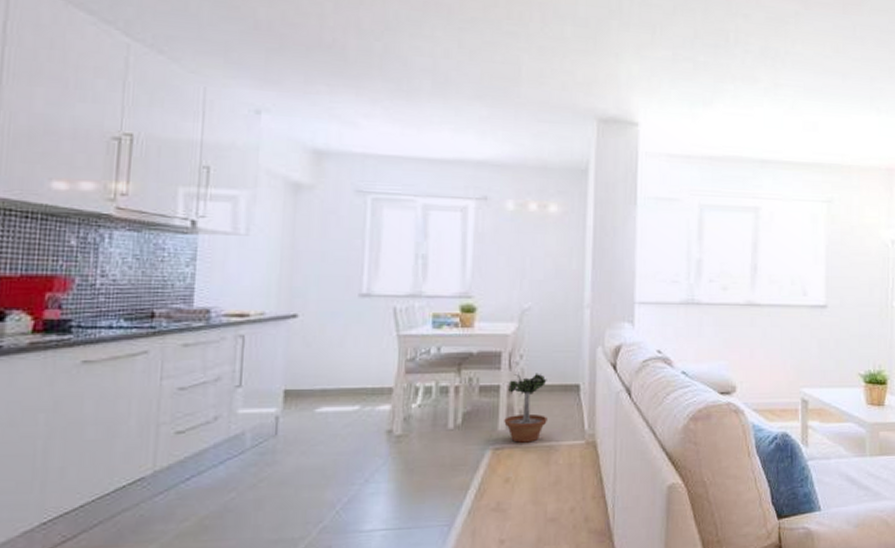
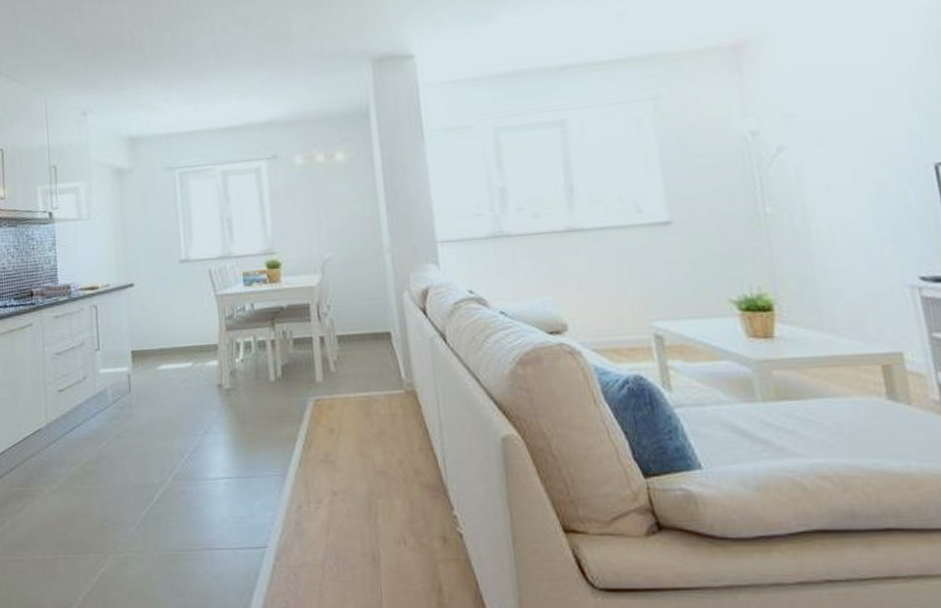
potted tree: present [504,370,547,443] -> none [318,321,363,394]

